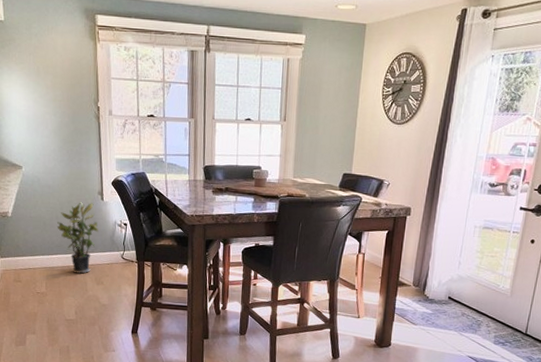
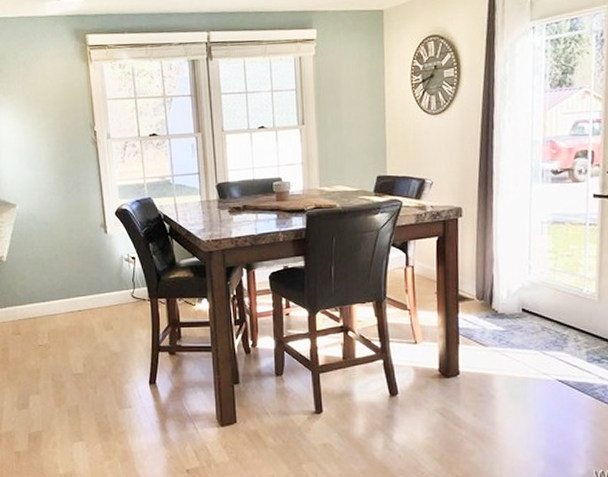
potted plant: present [57,201,98,274] -> none [57,236,104,319]

